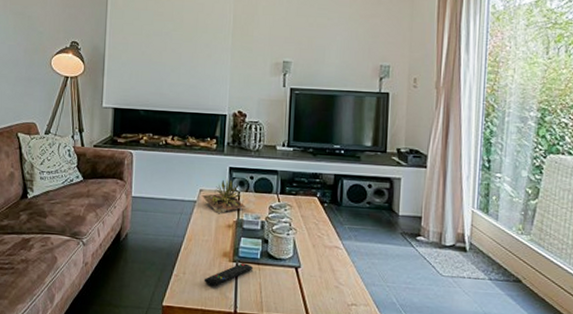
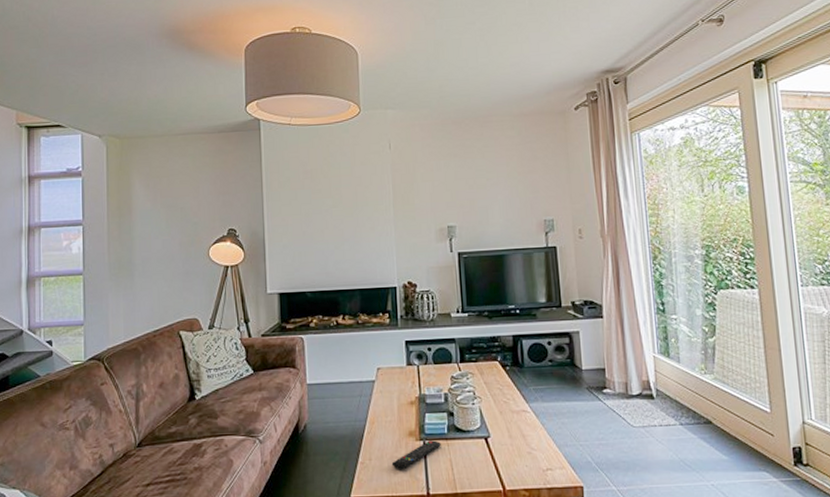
succulent plant: present [202,179,246,214] -> none [380,354,426,392]

